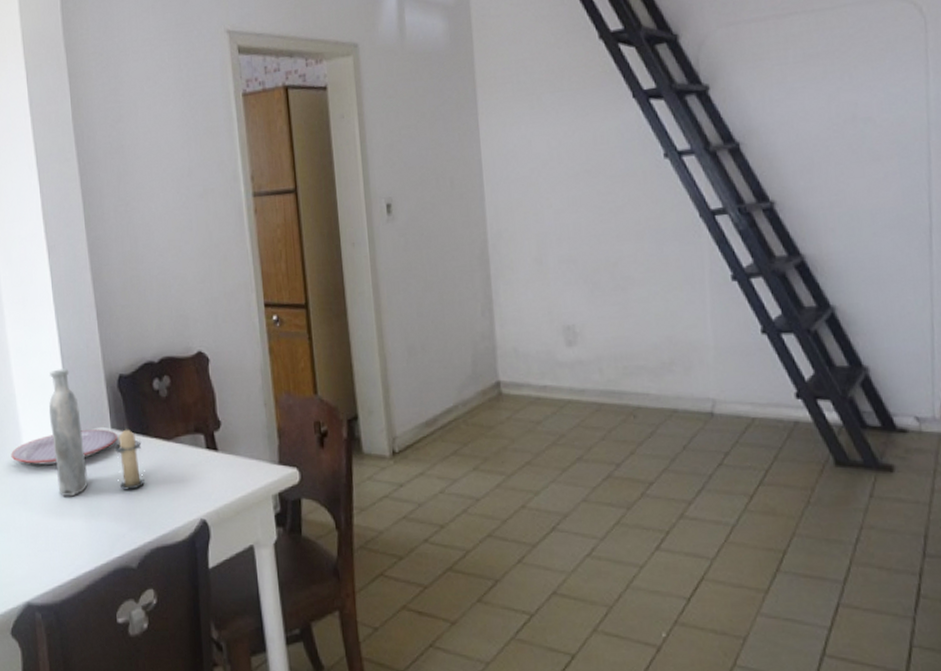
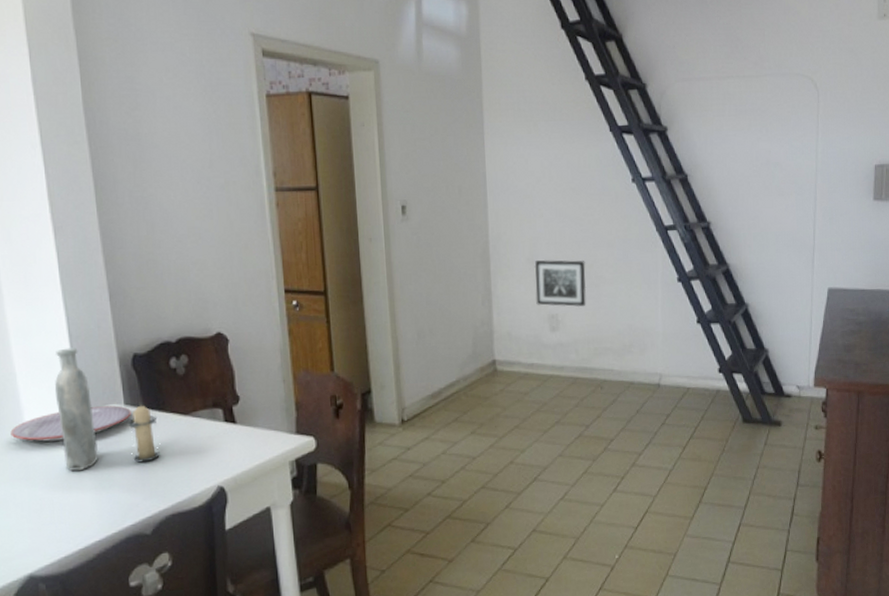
wall art: none [543,258,611,316] -> present [534,259,587,308]

